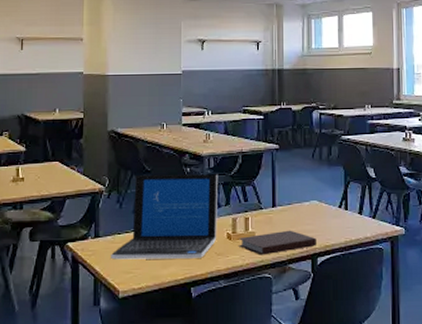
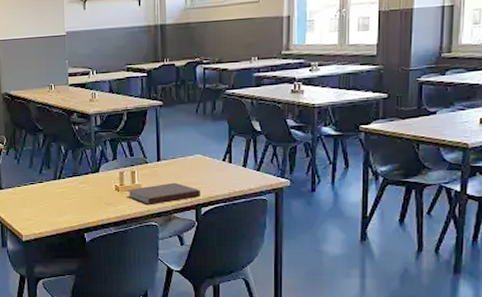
laptop: present [111,174,219,260] -> none [13,131,106,209]

